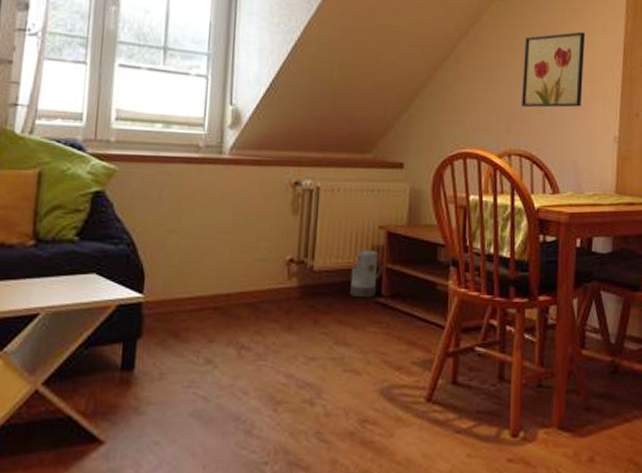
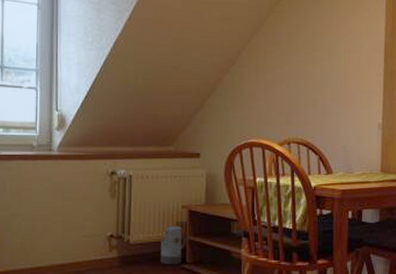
wall art: present [520,31,585,108] -> none [297,35,351,103]

